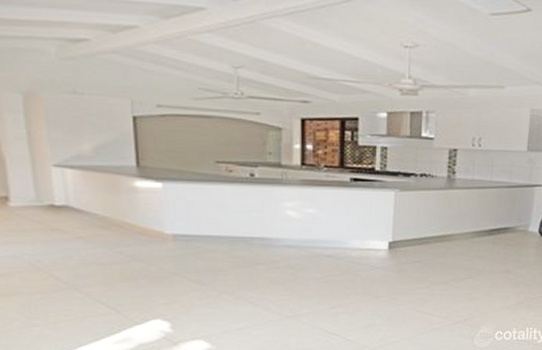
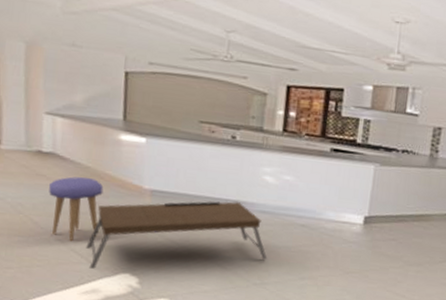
stool: none [67,228,124,294] -> present [49,176,104,242]
coffee table: none [113,238,297,318] -> present [86,201,267,269]

